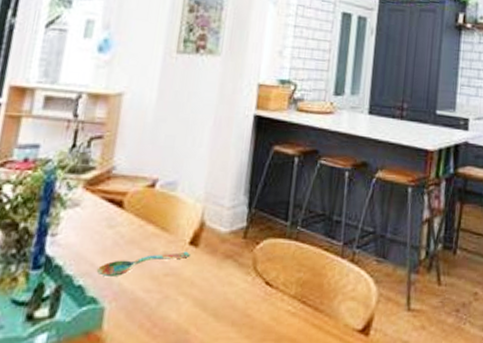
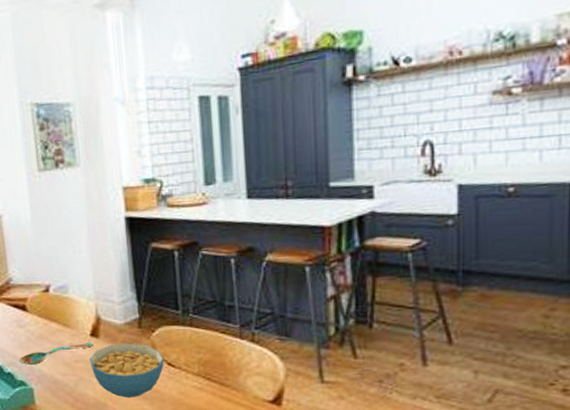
cereal bowl: none [181,255,263,323] -> present [89,343,165,398]

